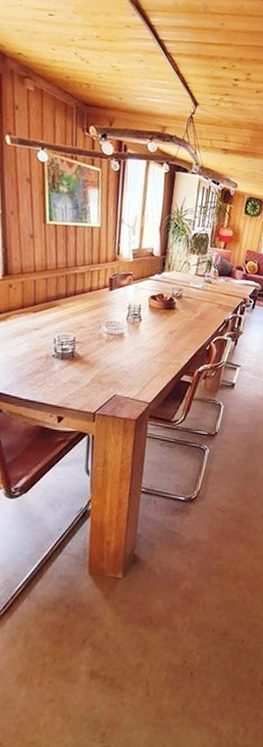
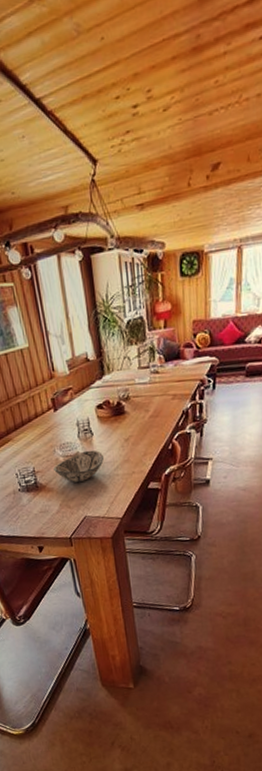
decorative bowl: none [95,333,146,361] -> present [54,450,104,482]

